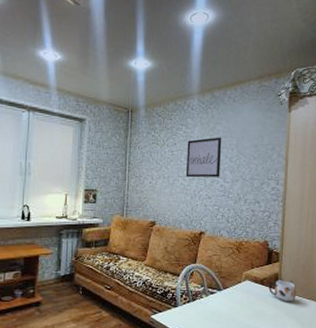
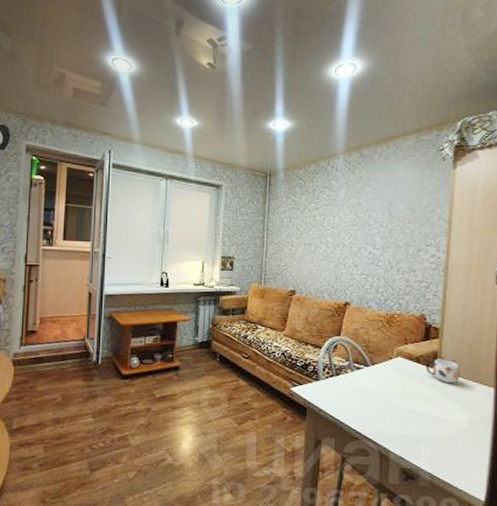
wall art: present [185,137,222,178] -> none [329,199,371,245]

